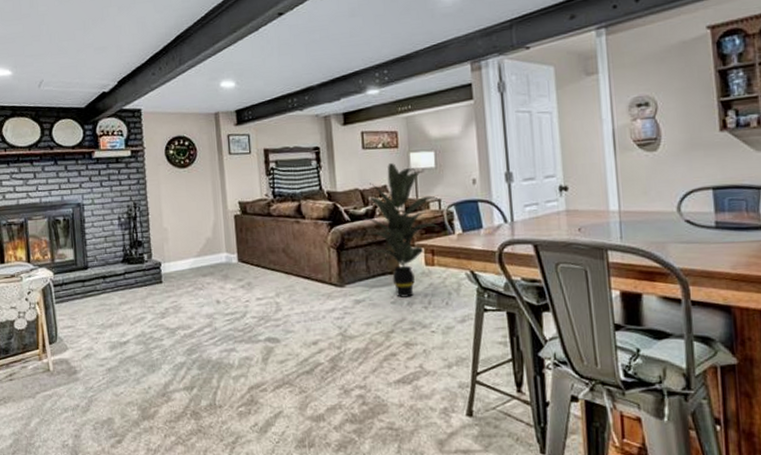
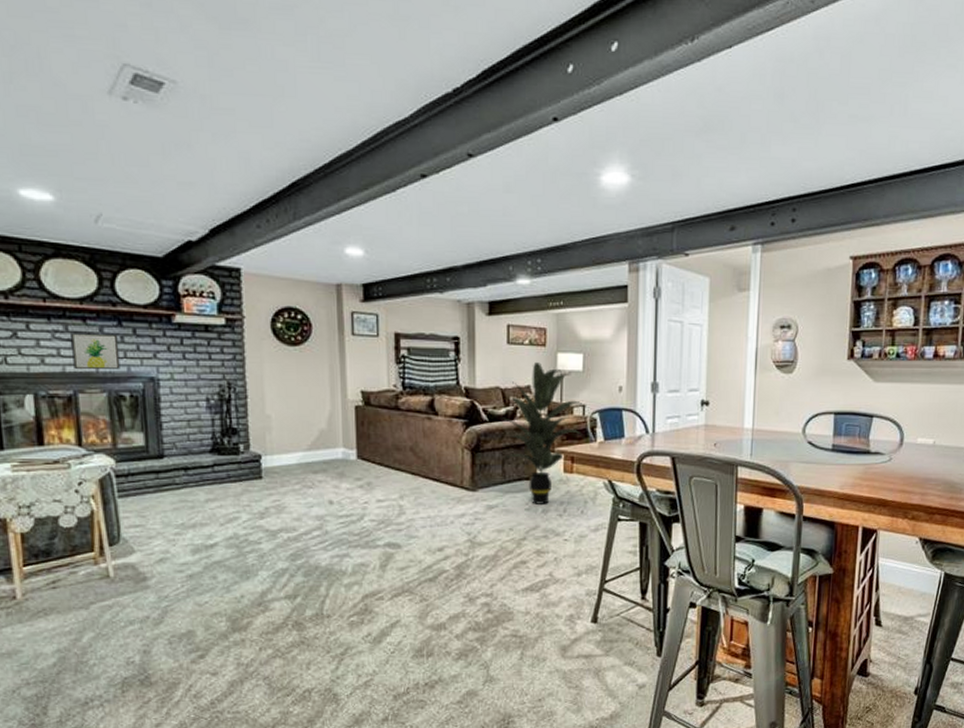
wall art: none [23,171,57,202] -> present [71,333,121,370]

